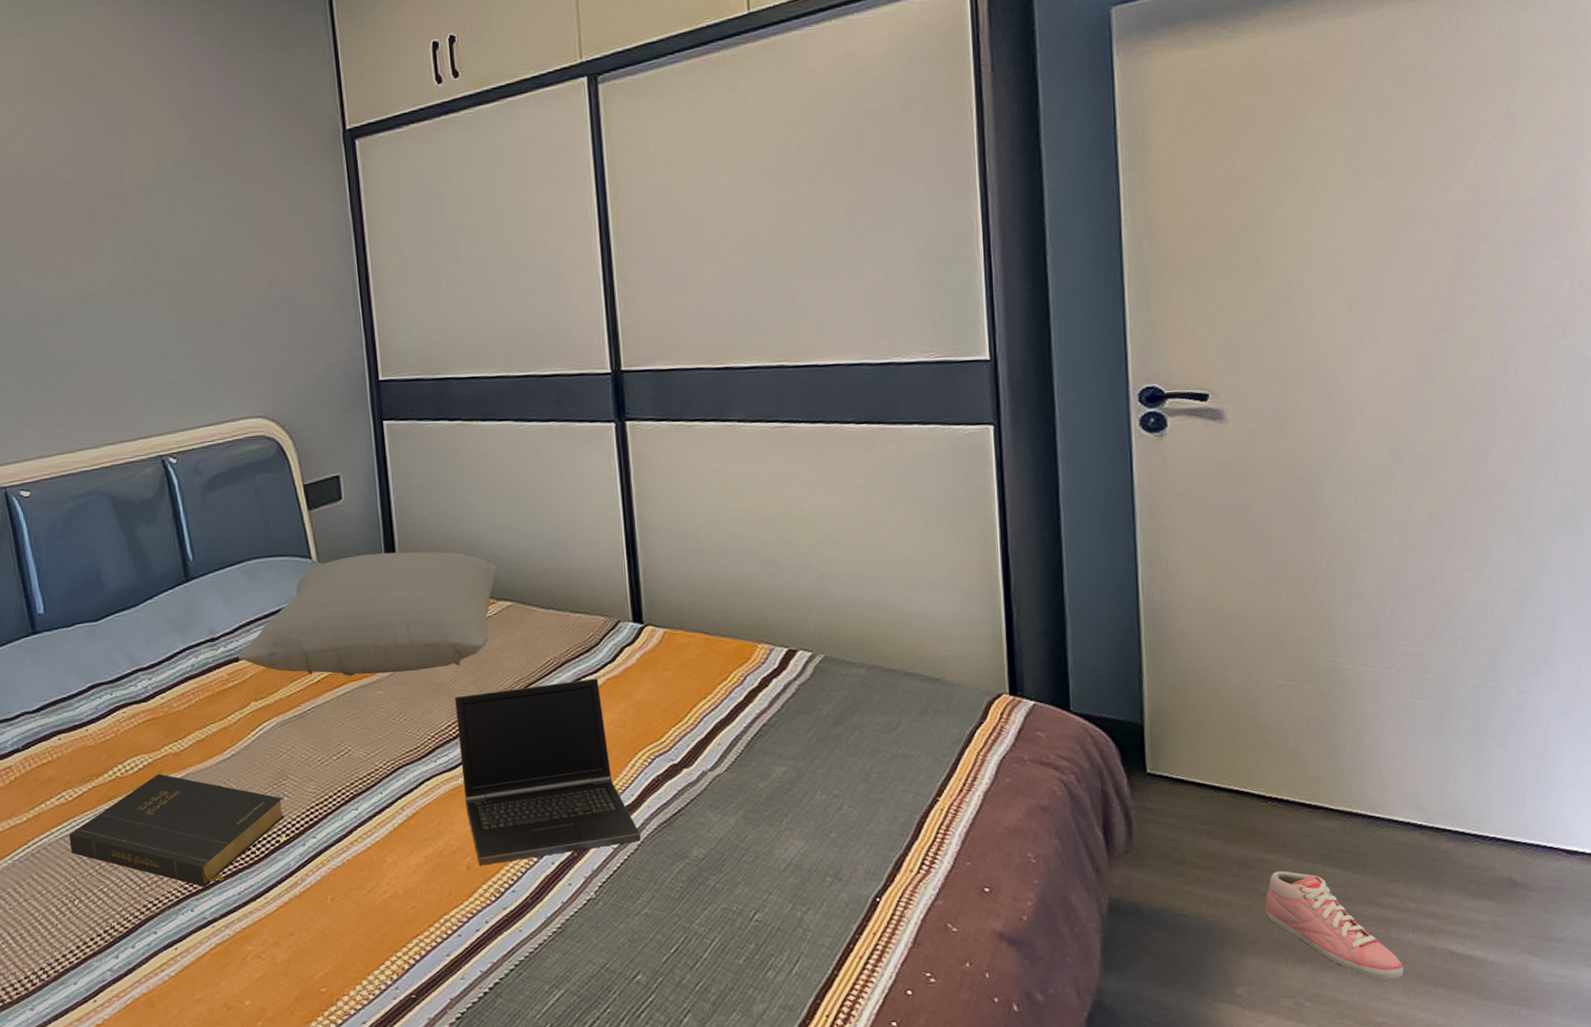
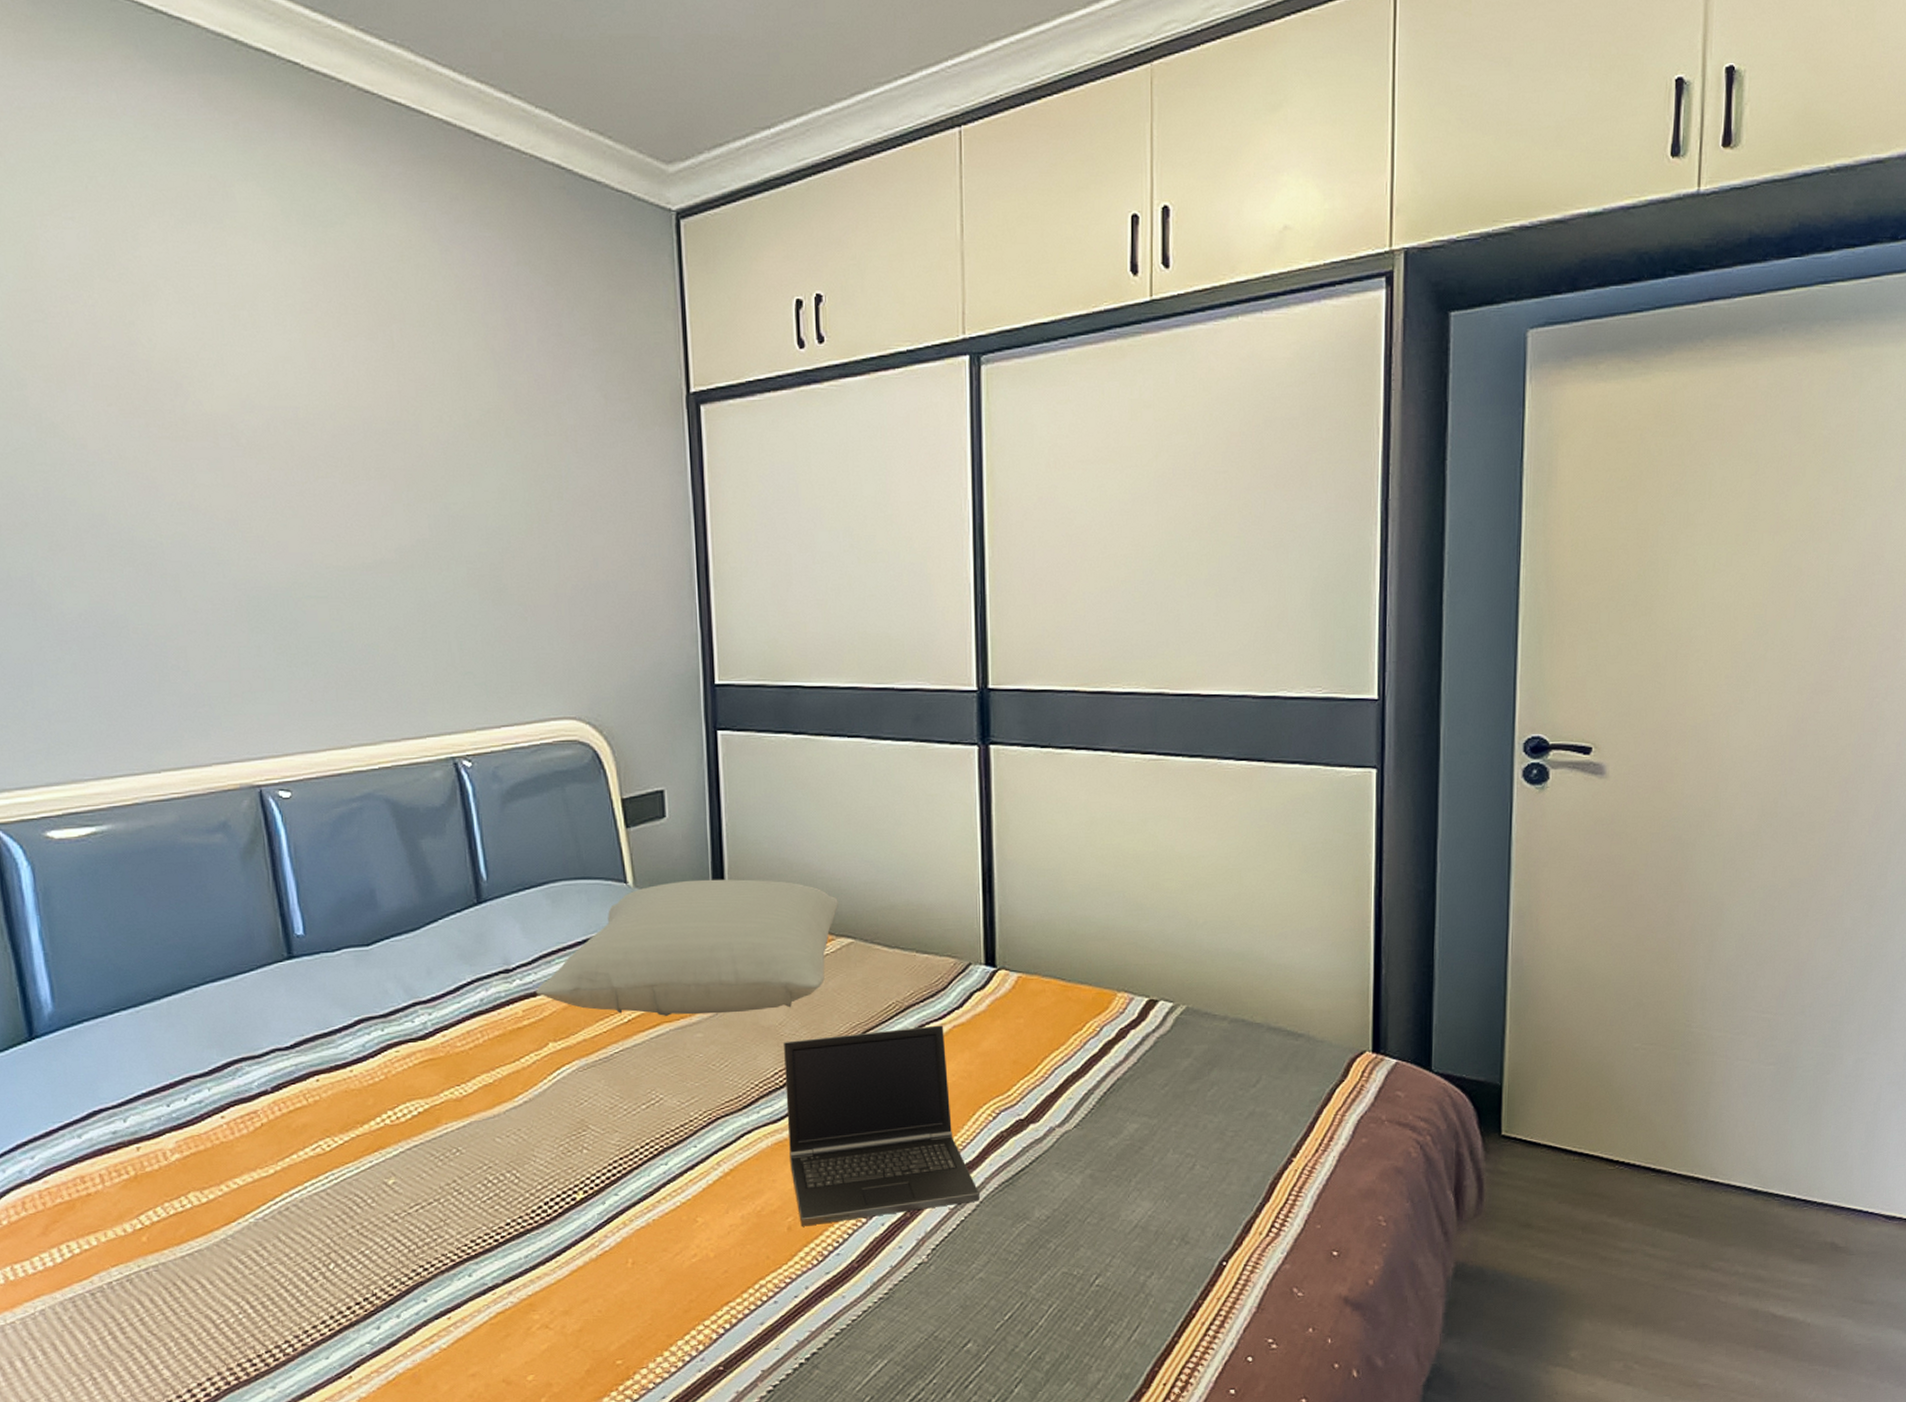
book: present [69,773,284,887] -> none [325,1121,582,1249]
sneaker: present [1265,871,1404,979] -> none [1604,1235,1728,1341]

